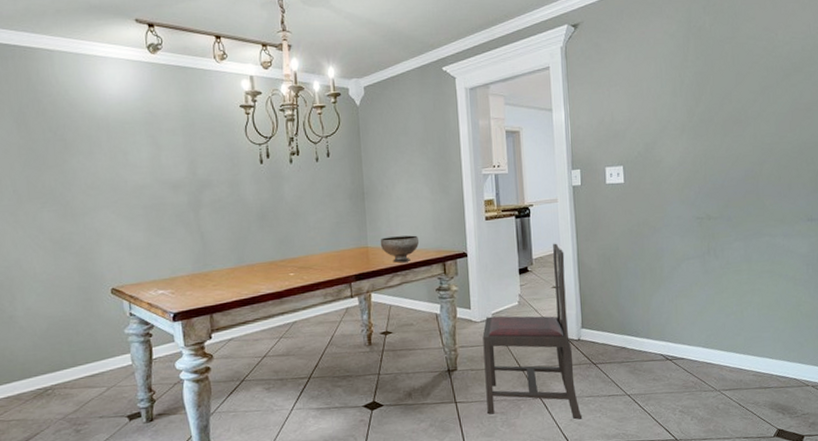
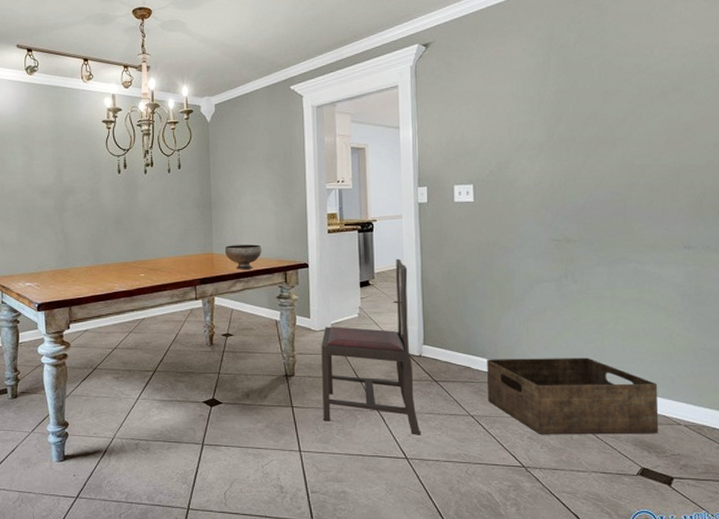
storage basket: none [641,329,791,407] -> present [487,357,659,434]

